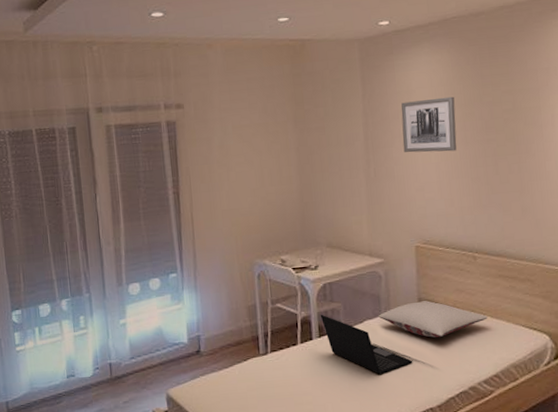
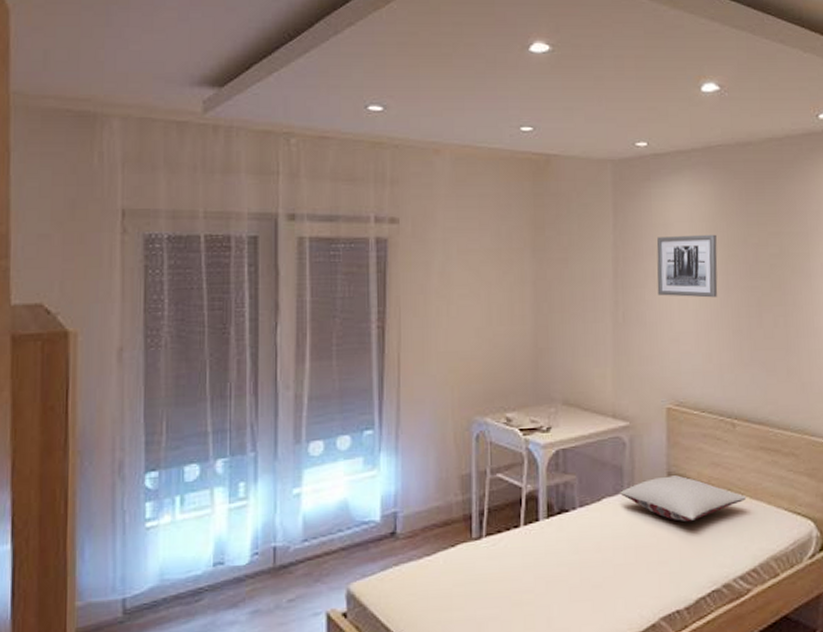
laptop: present [320,314,413,374] -> none [550,488,659,567]

